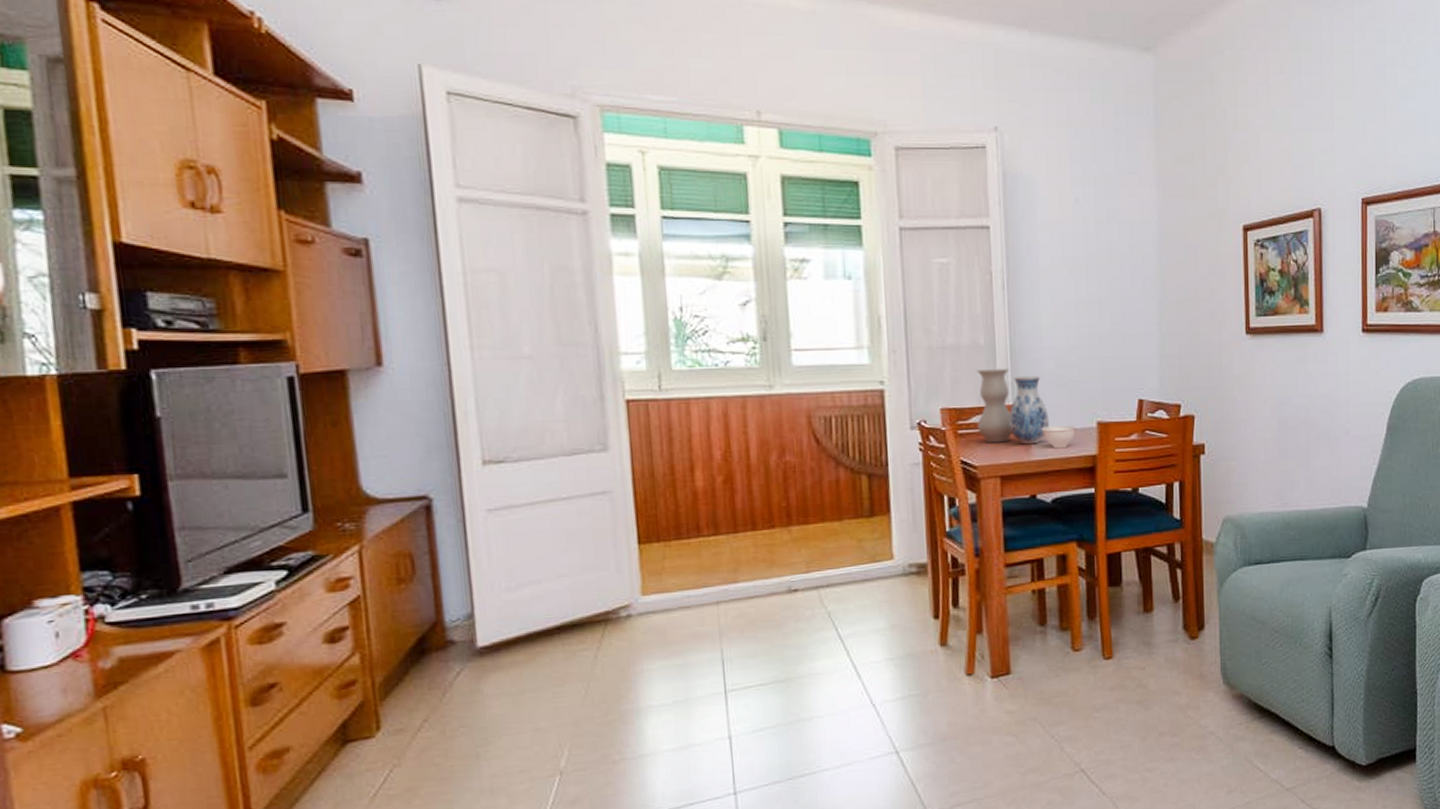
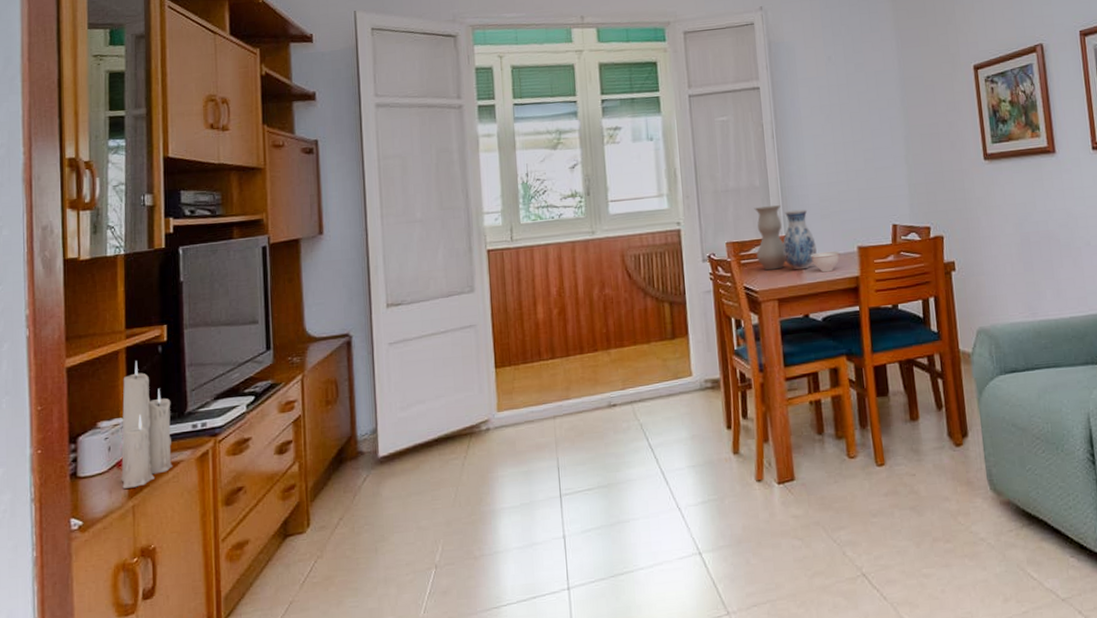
candle: none [71,520,165,686] -> present [121,361,173,489]

